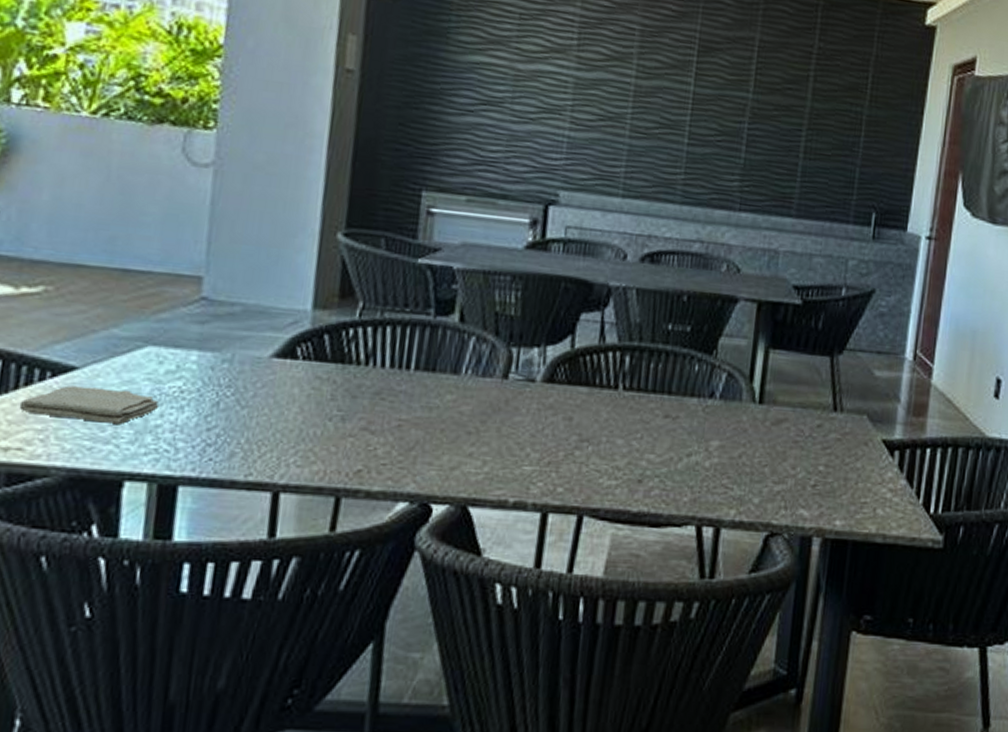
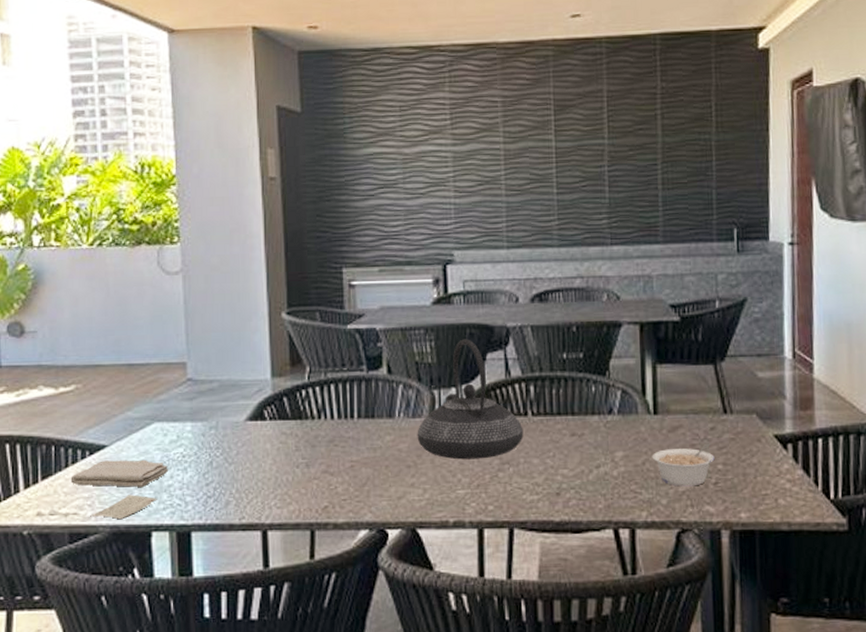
playing card: none [40,432,138,462] -> present [90,494,157,520]
teapot: none [484,293,611,433] -> present [417,339,524,460]
legume: none [750,441,817,487] -> present [652,443,715,487]

